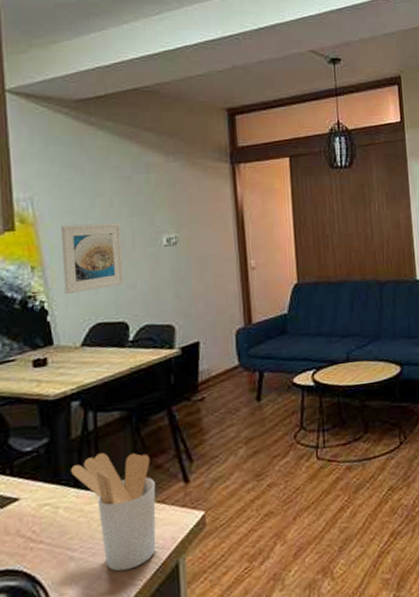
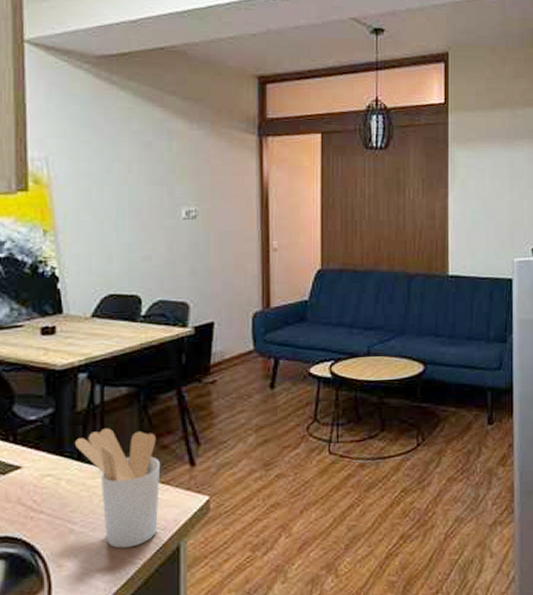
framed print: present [60,222,124,295] -> none [75,189,139,263]

